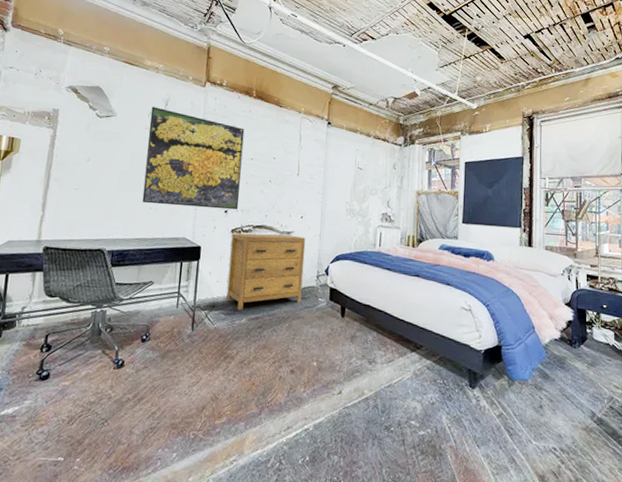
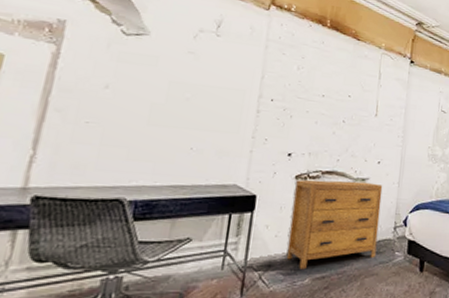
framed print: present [142,106,245,210] -> none [180,27,316,153]

